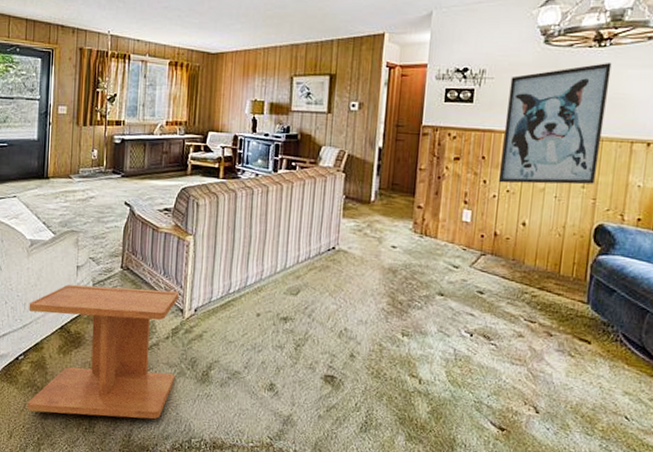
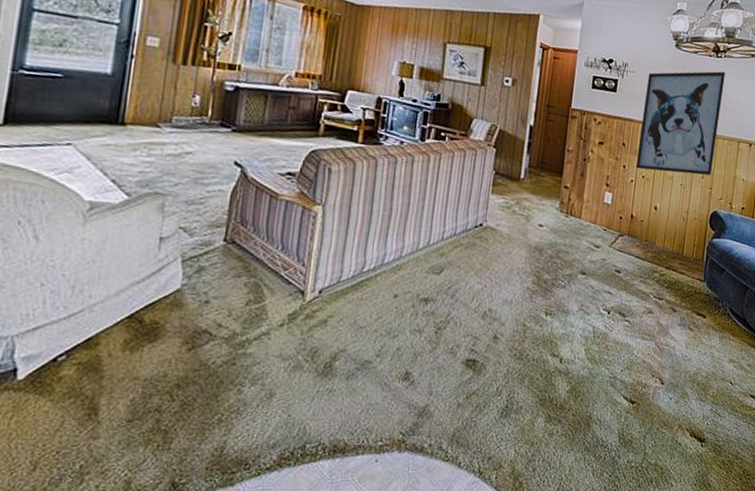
side table: present [27,284,179,419] -> none [65,260,301,430]

